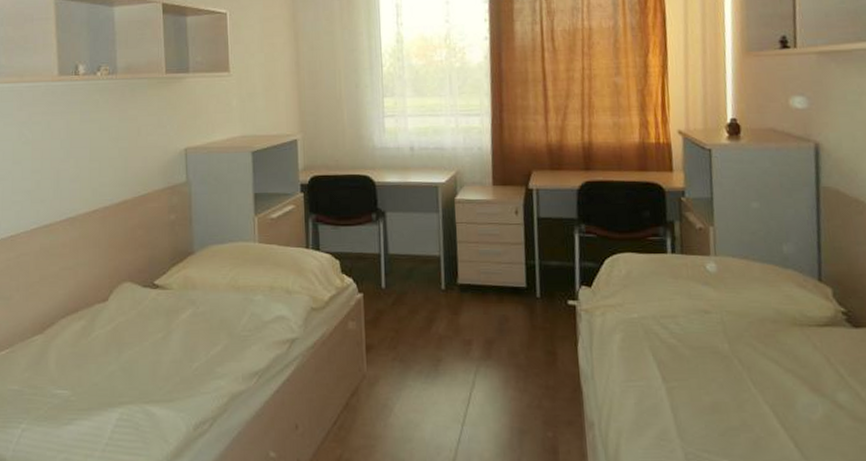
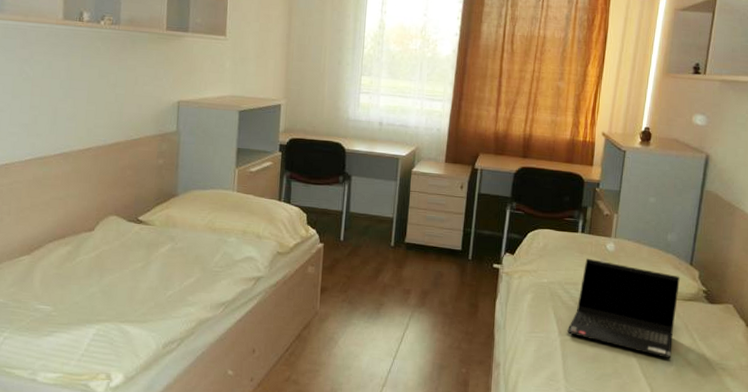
laptop computer: none [672,283,814,402] -> present [567,258,680,359]

